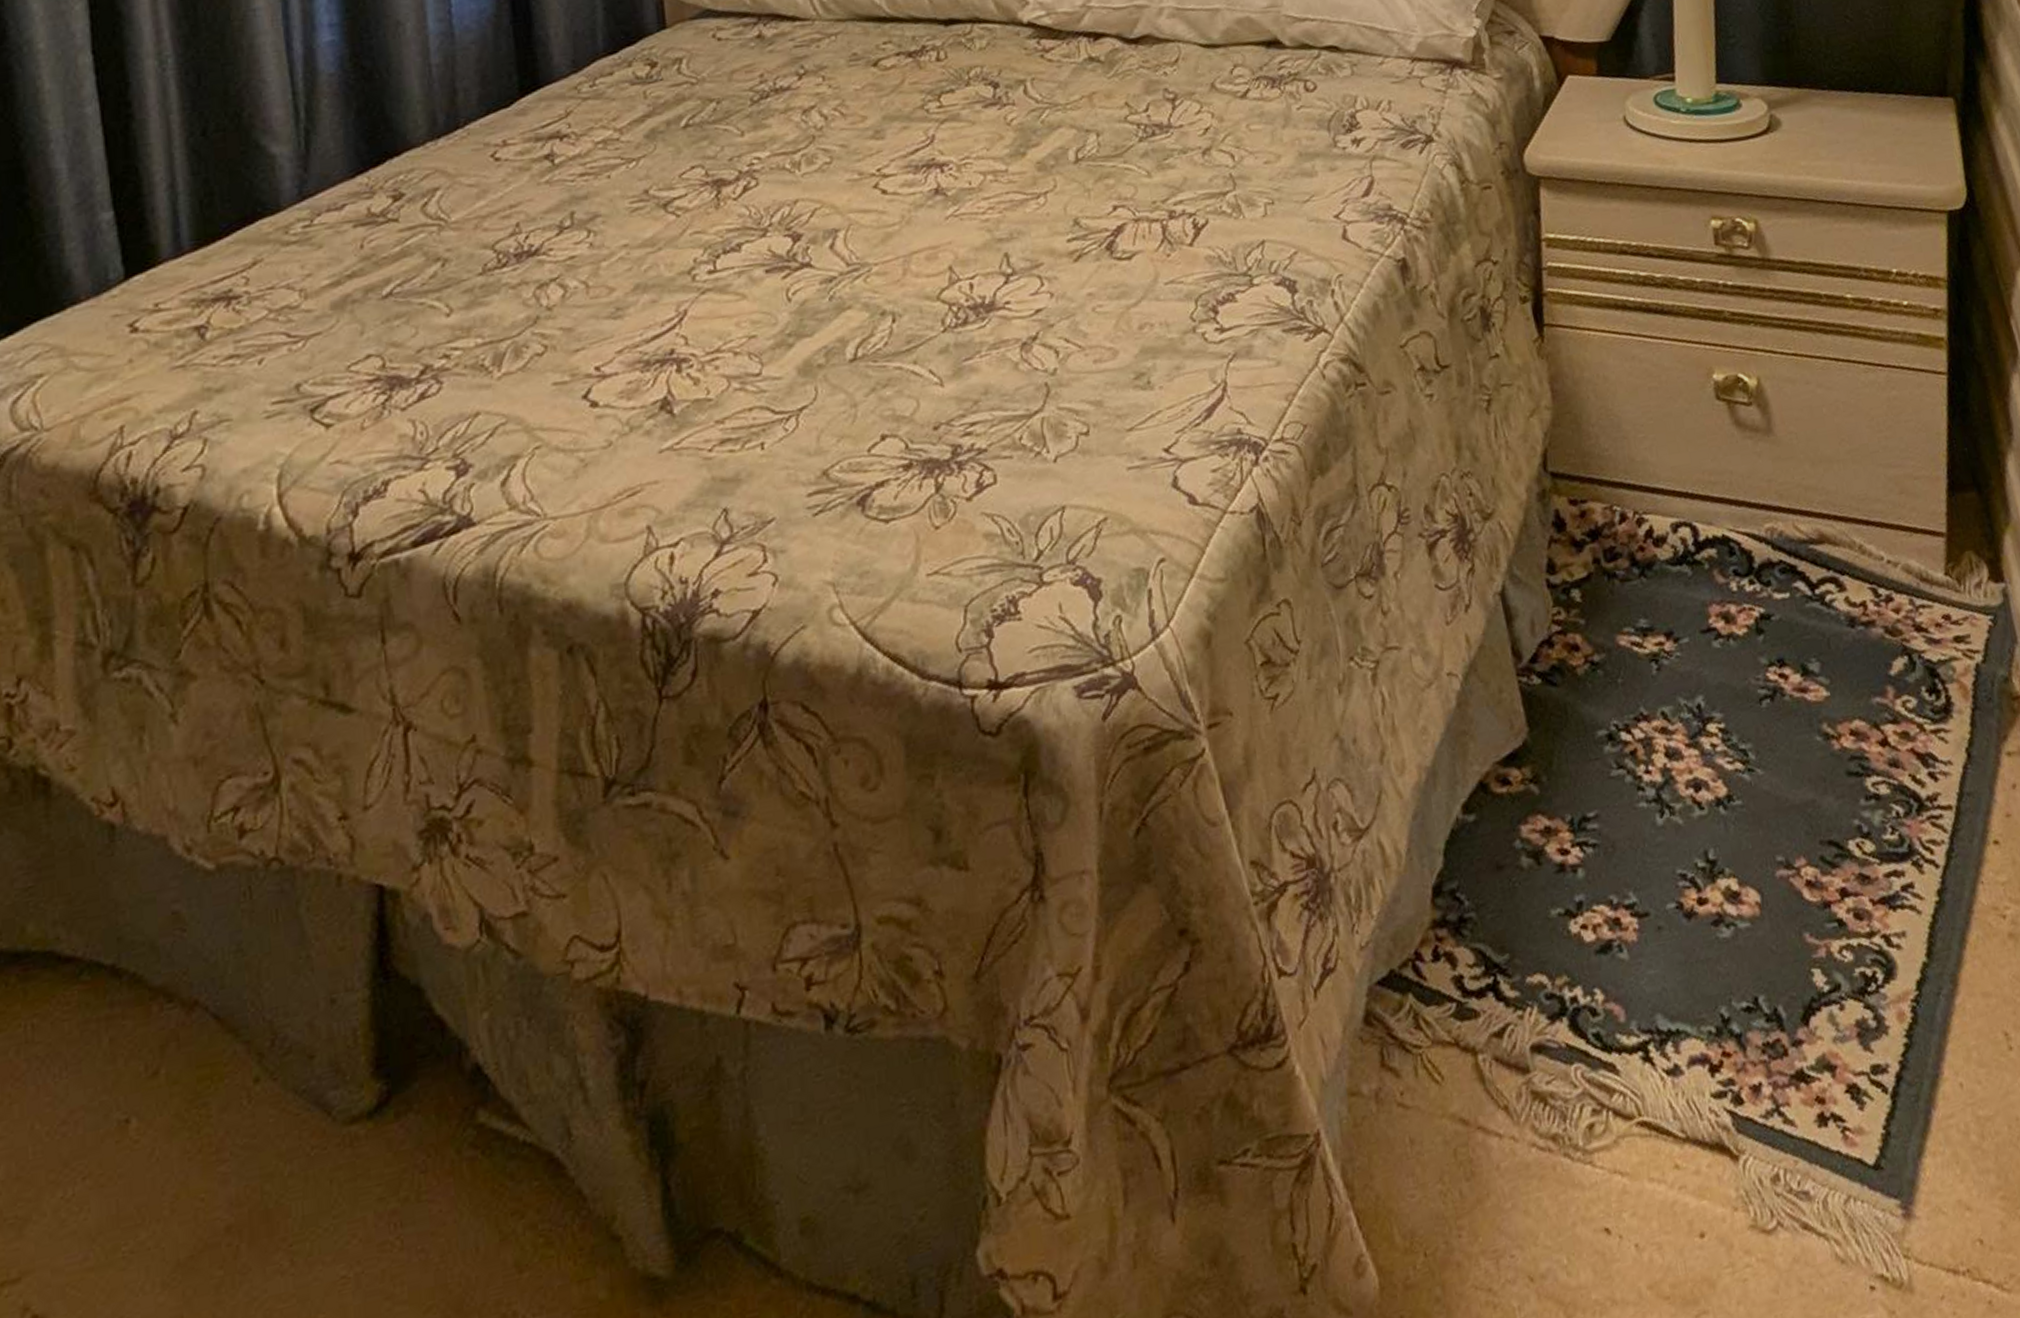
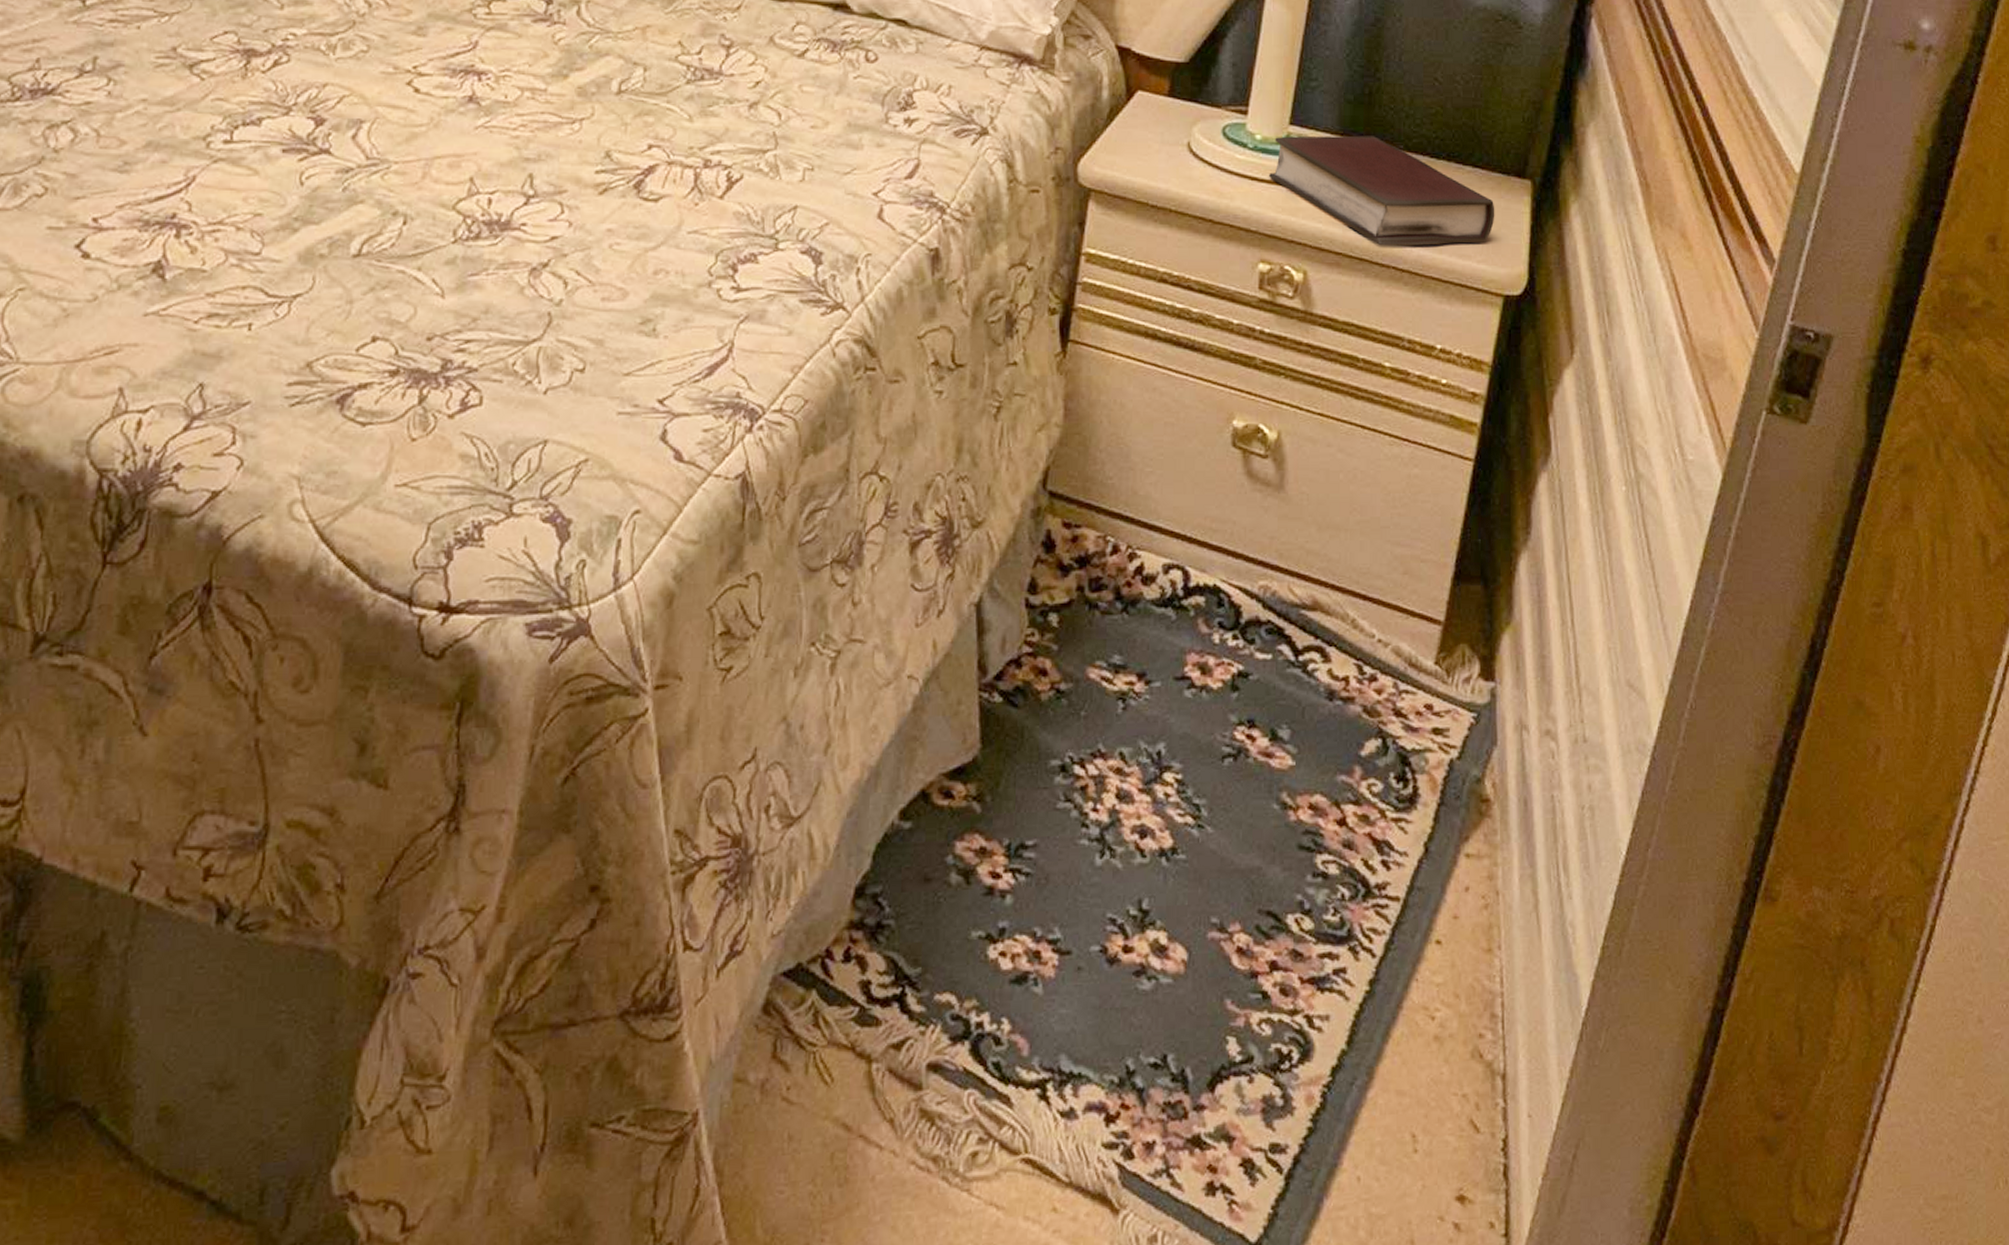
bible: none [1705,80,1926,185] -> present [1269,135,1495,247]

